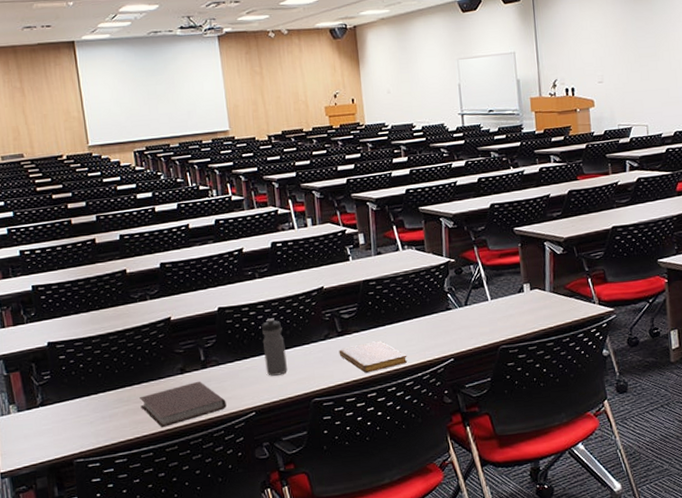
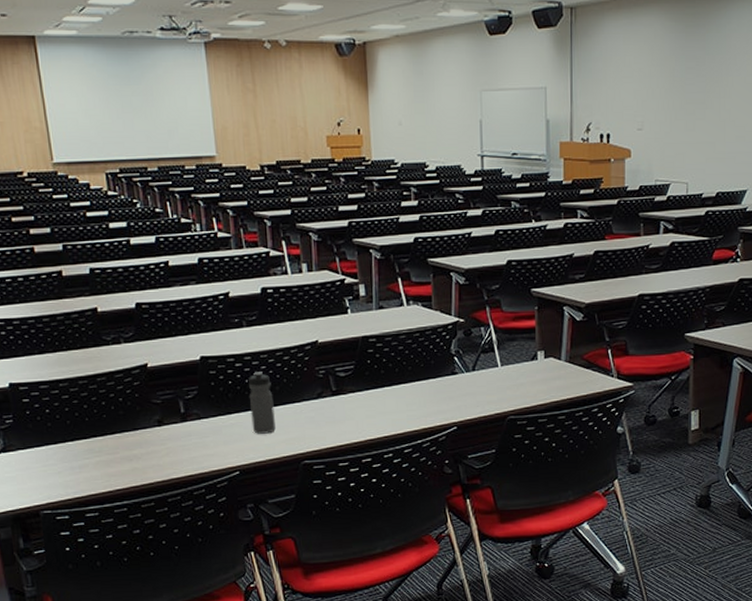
notebook: present [140,381,227,428] -> none [113,435,208,483]
notebook: present [339,341,408,373] -> none [332,403,407,436]

